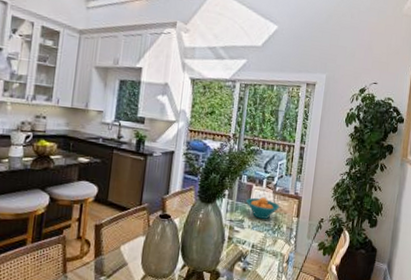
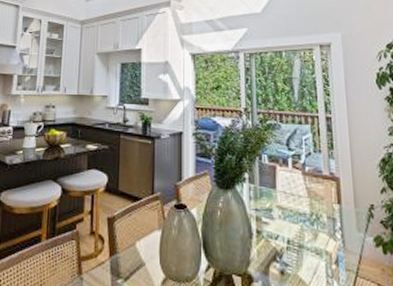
fruit bowl: present [246,197,279,219] -> none [270,179,313,207]

